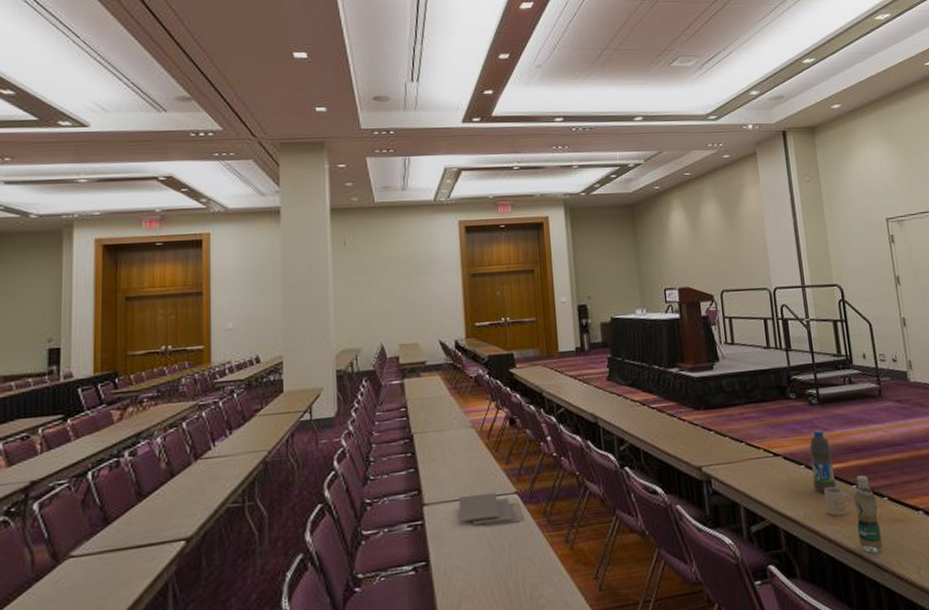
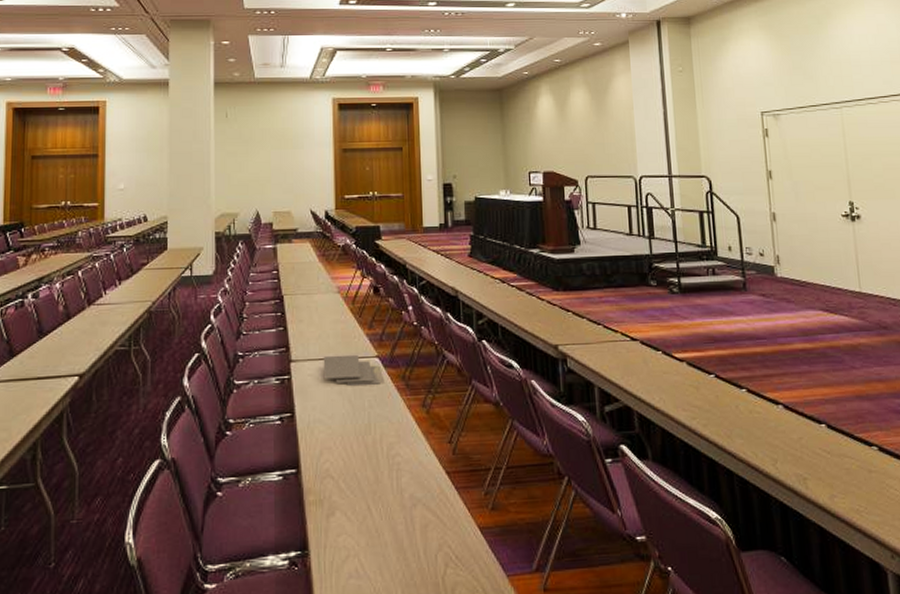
water bottle: present [809,430,837,493] -> none [667,318,694,380]
mug: present [824,486,852,517] -> none [680,373,709,403]
bottle: present [854,474,883,554] -> none [711,365,738,443]

